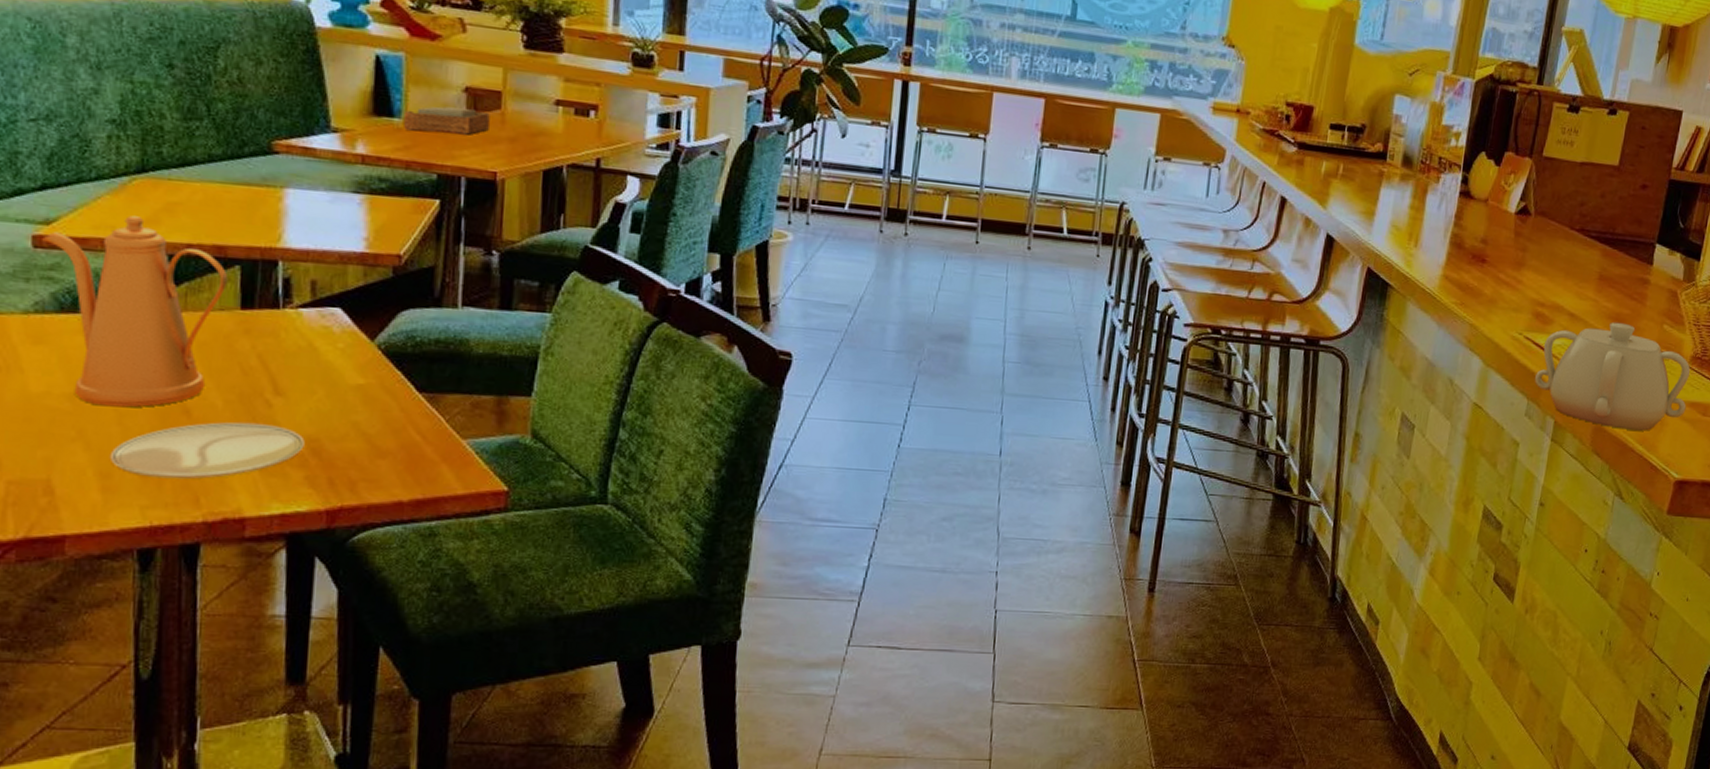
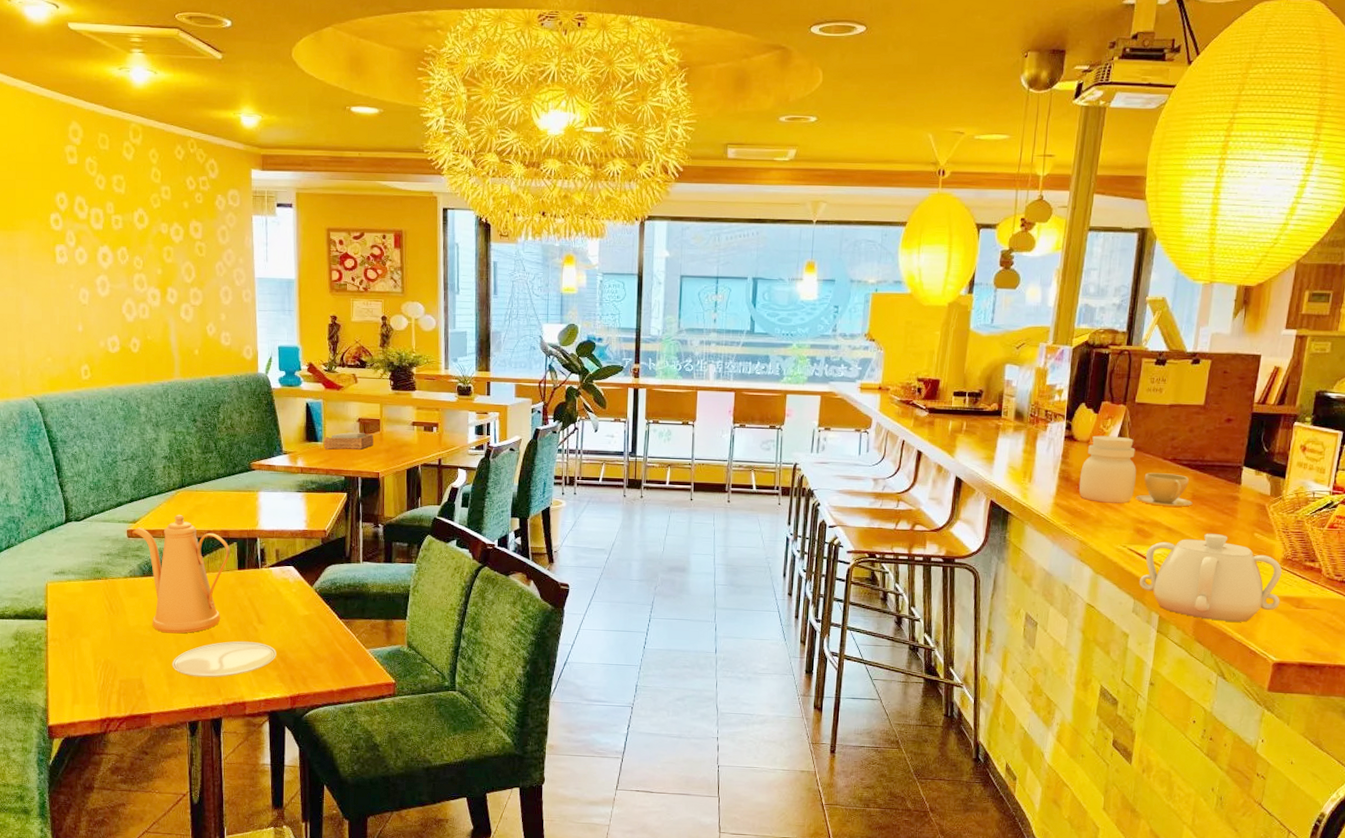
jar: none [1472,193,1540,281] -> present [1078,435,1136,504]
teacup: none [1536,244,1600,289] -> present [1135,473,1193,507]

